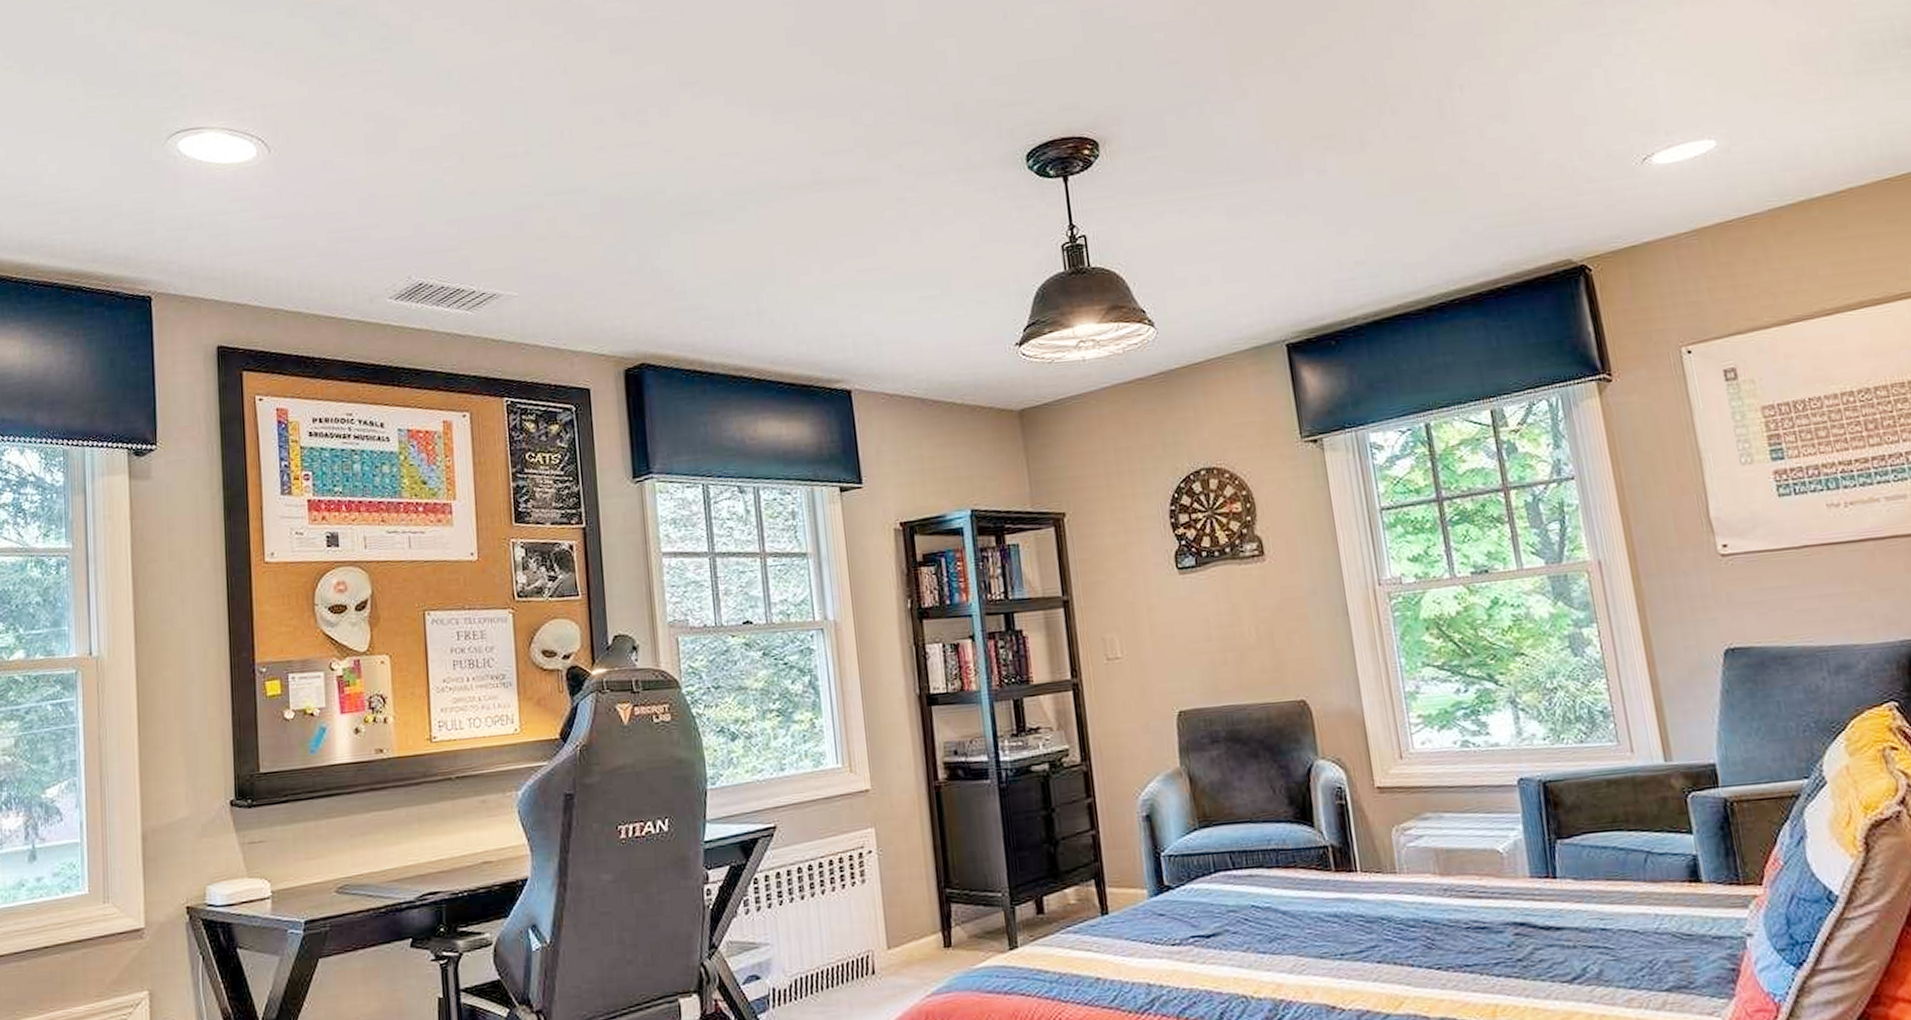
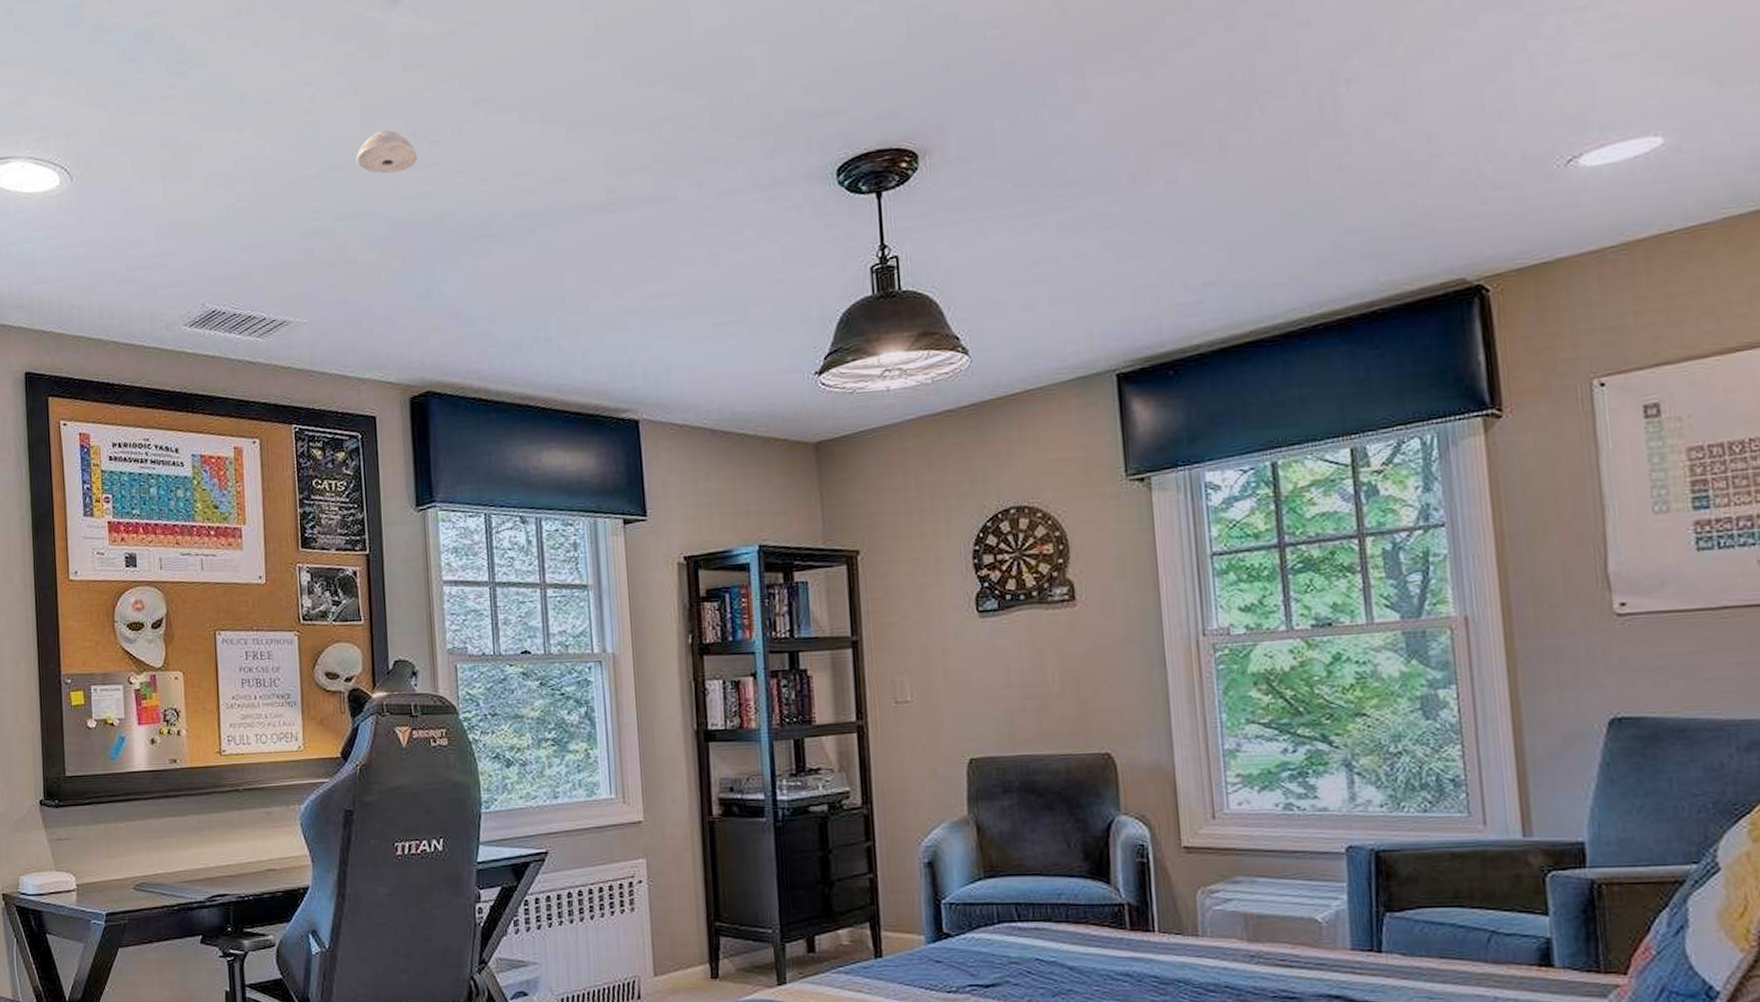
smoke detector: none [565,109,628,152] -> present [356,129,418,174]

